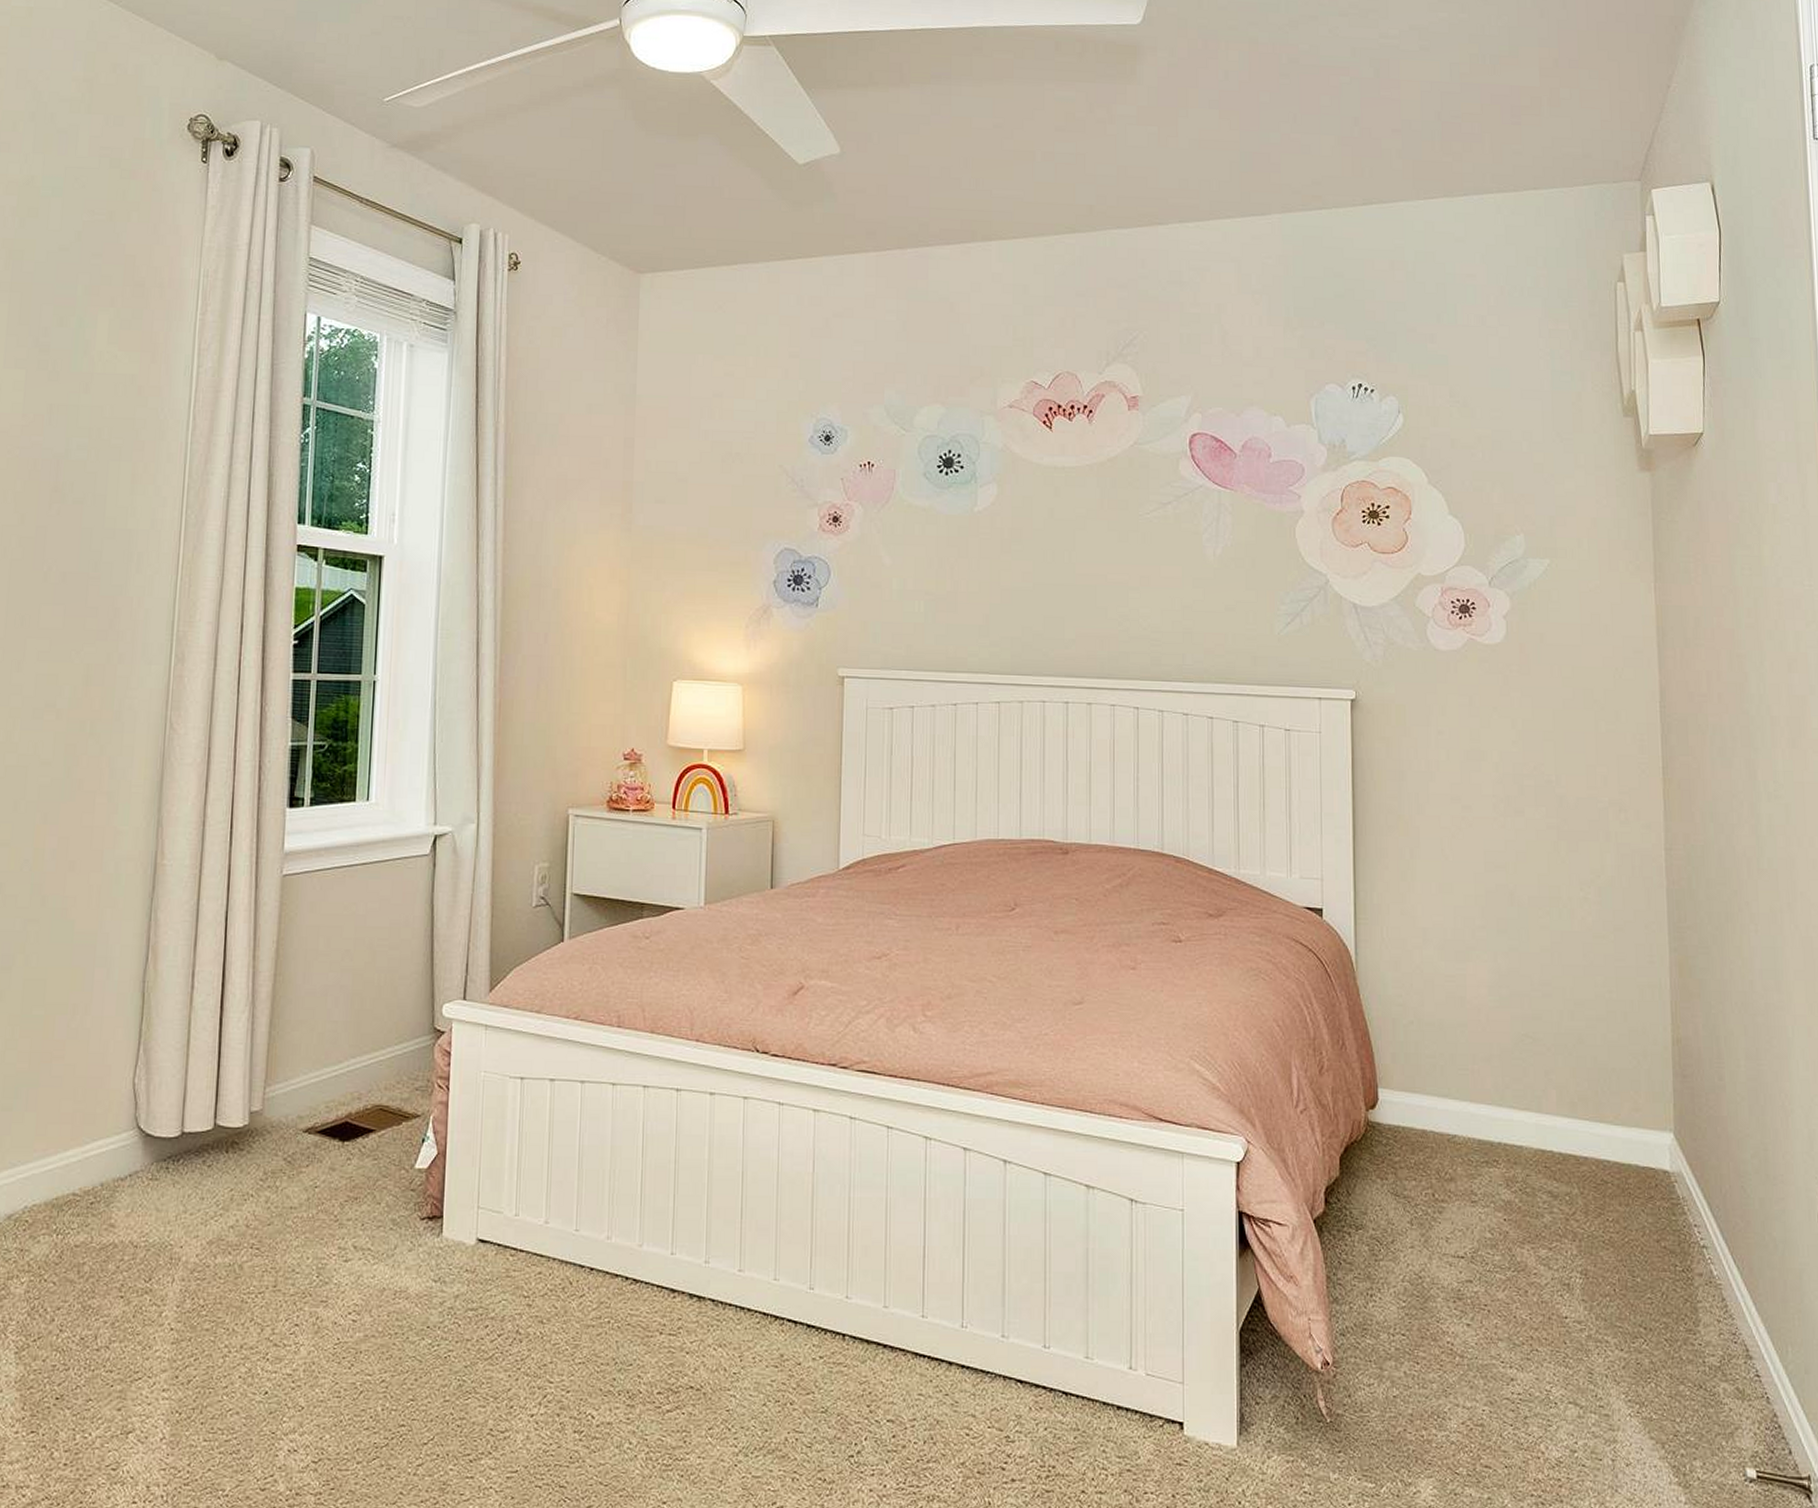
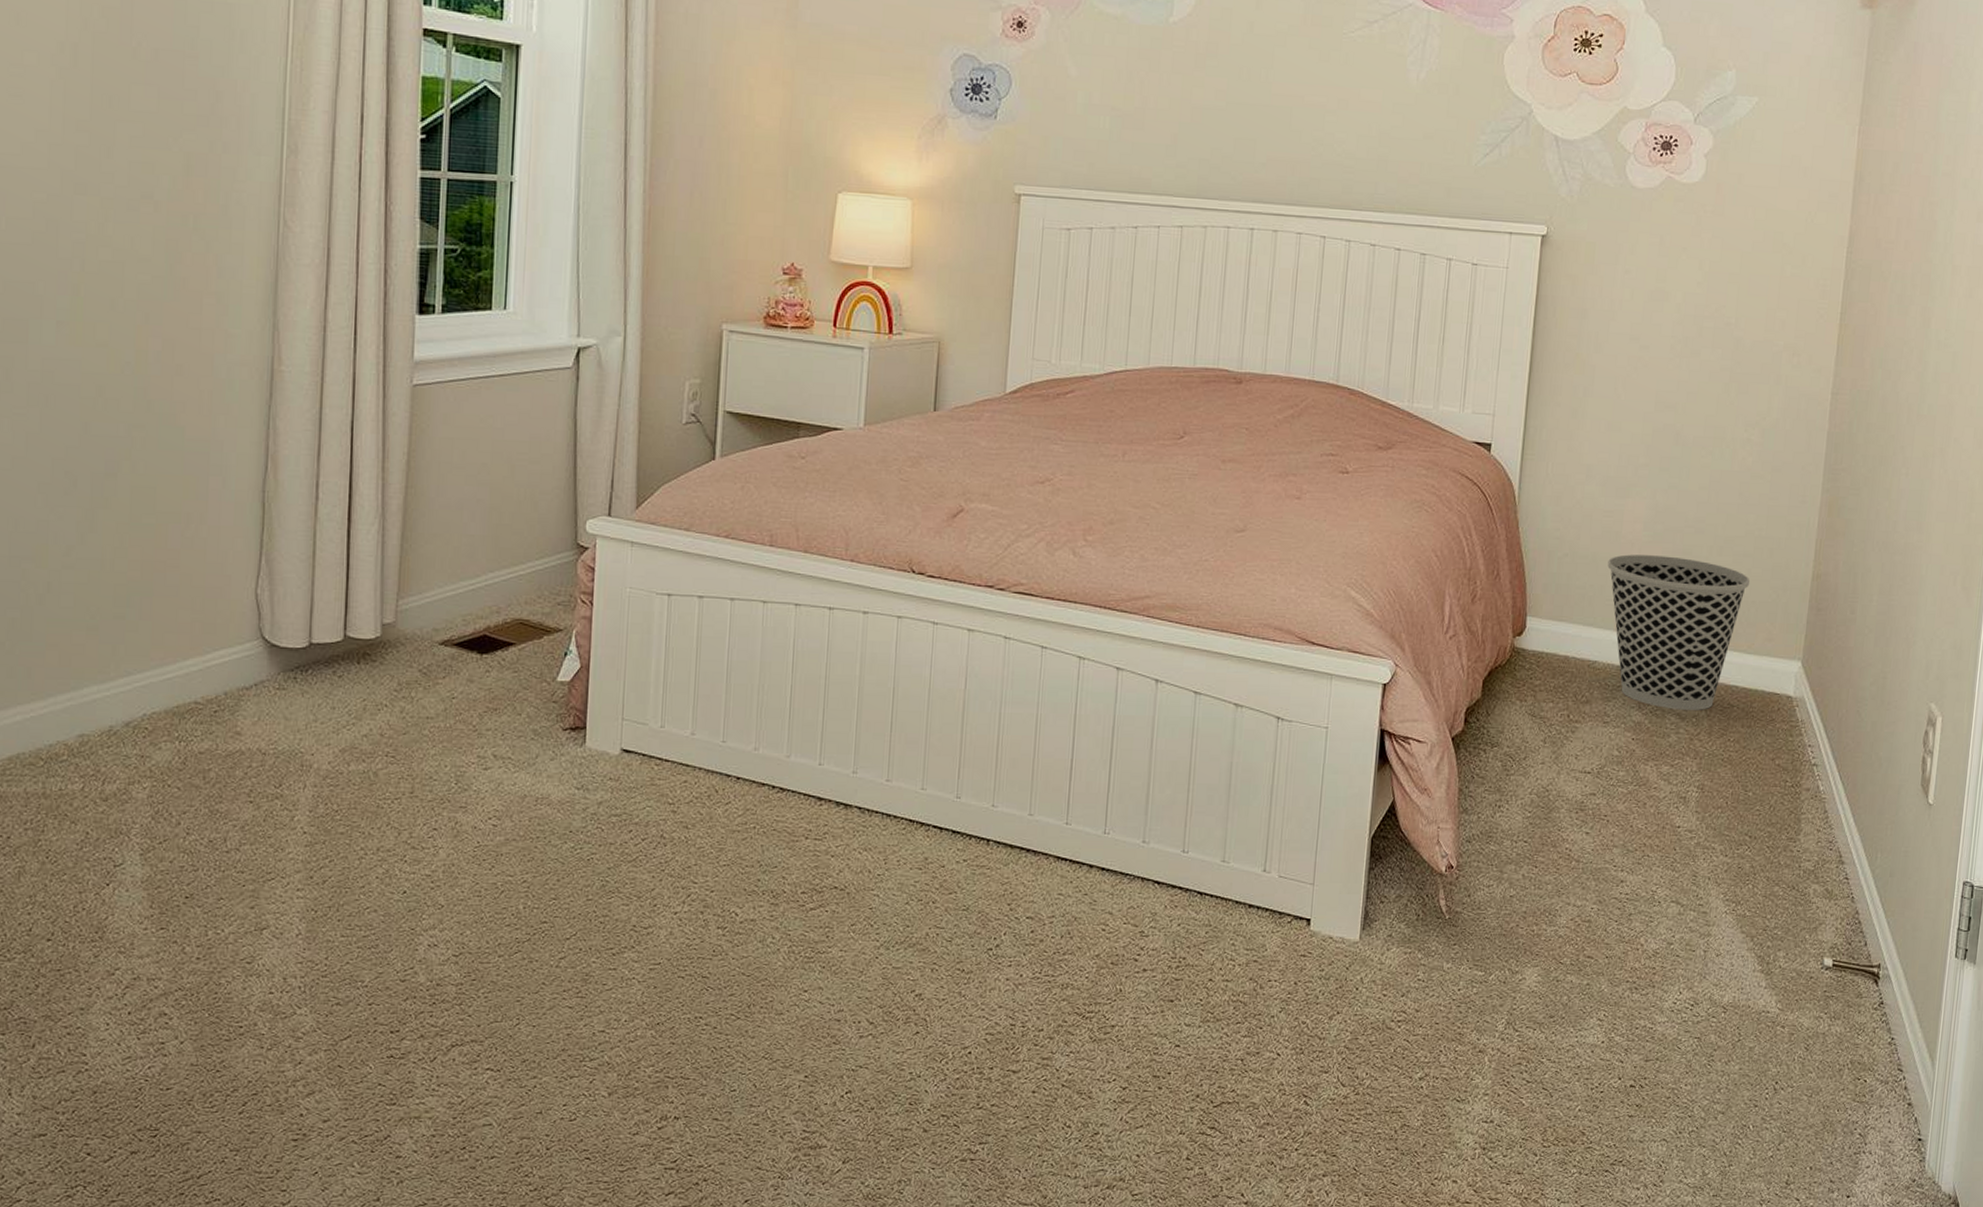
wastebasket: none [1456,1021,1608,1187] -> present [1607,554,1751,710]

